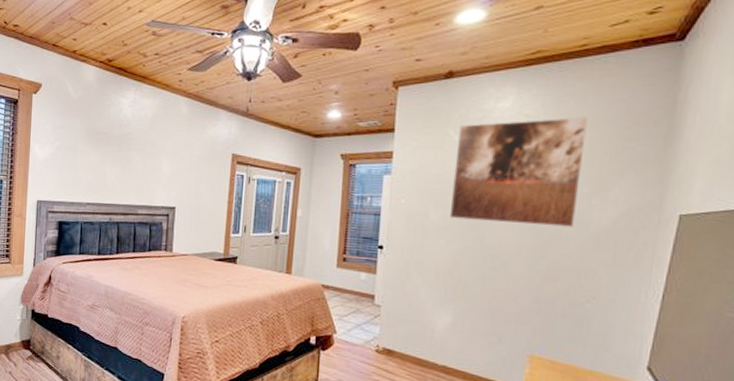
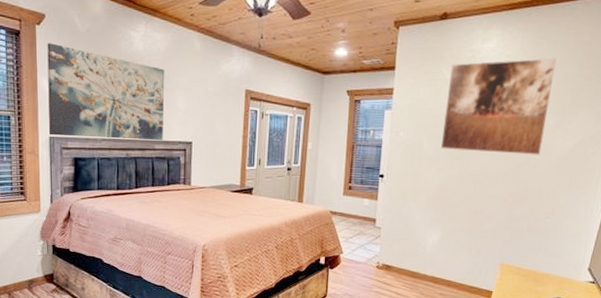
wall art: none [36,110,152,206] -> present [47,43,165,141]

